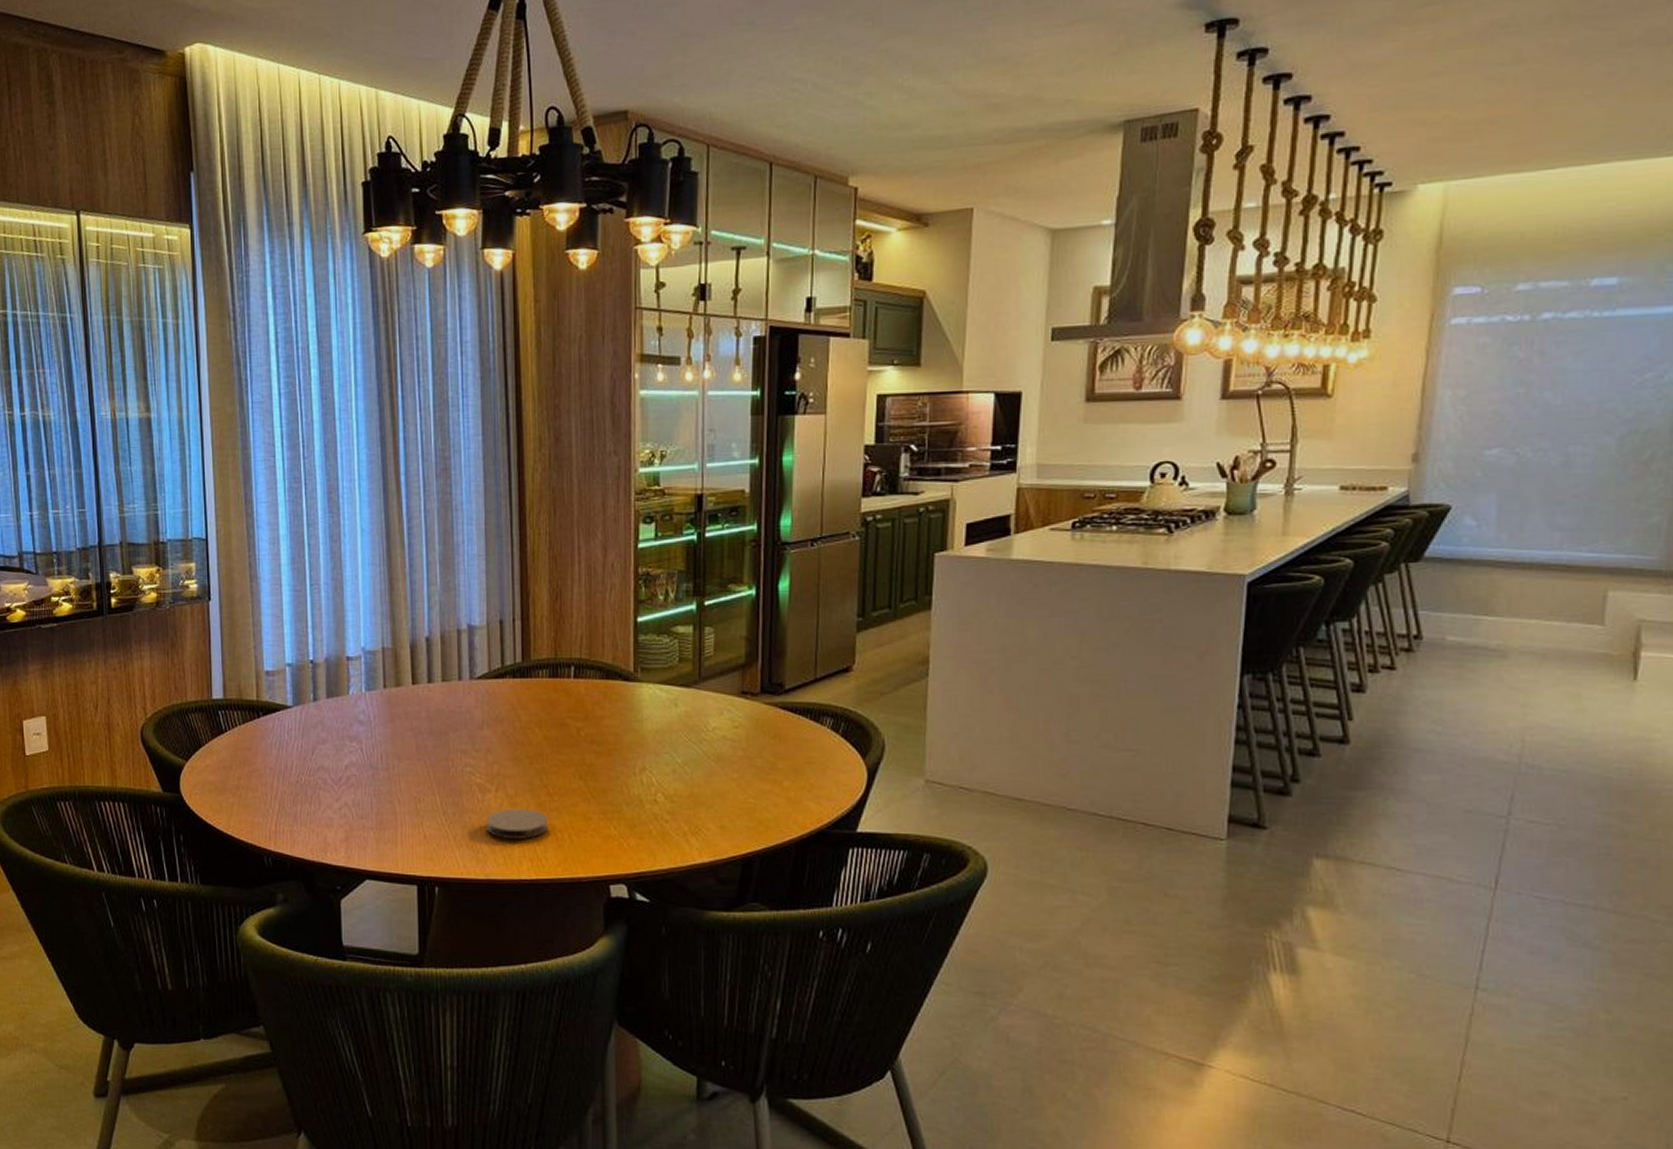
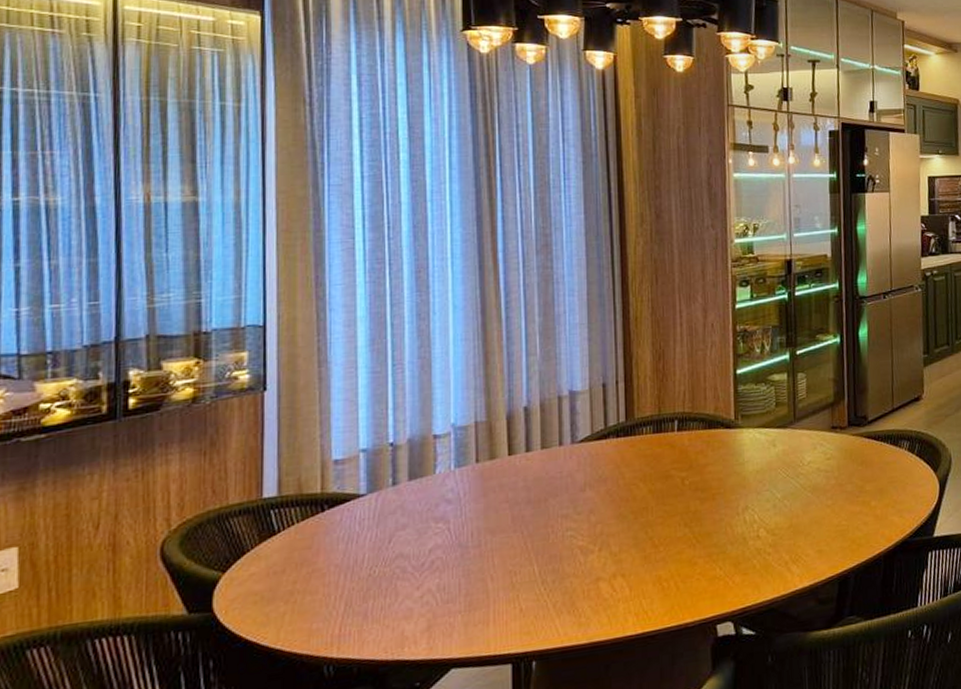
coaster: present [486,808,548,839] -> none [589,563,654,598]

